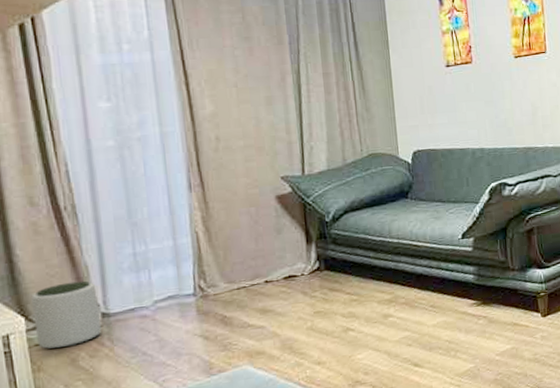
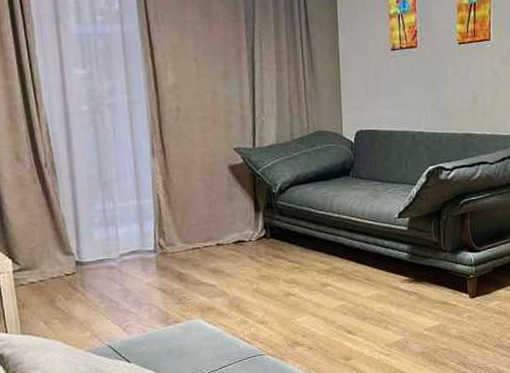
plant pot: present [31,281,102,350] -> none [17,231,76,290]

